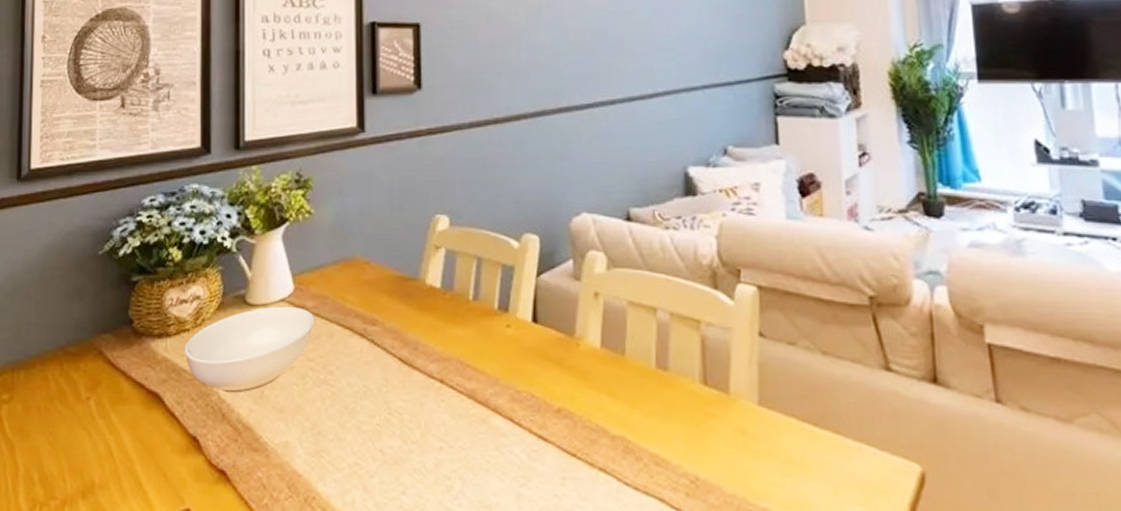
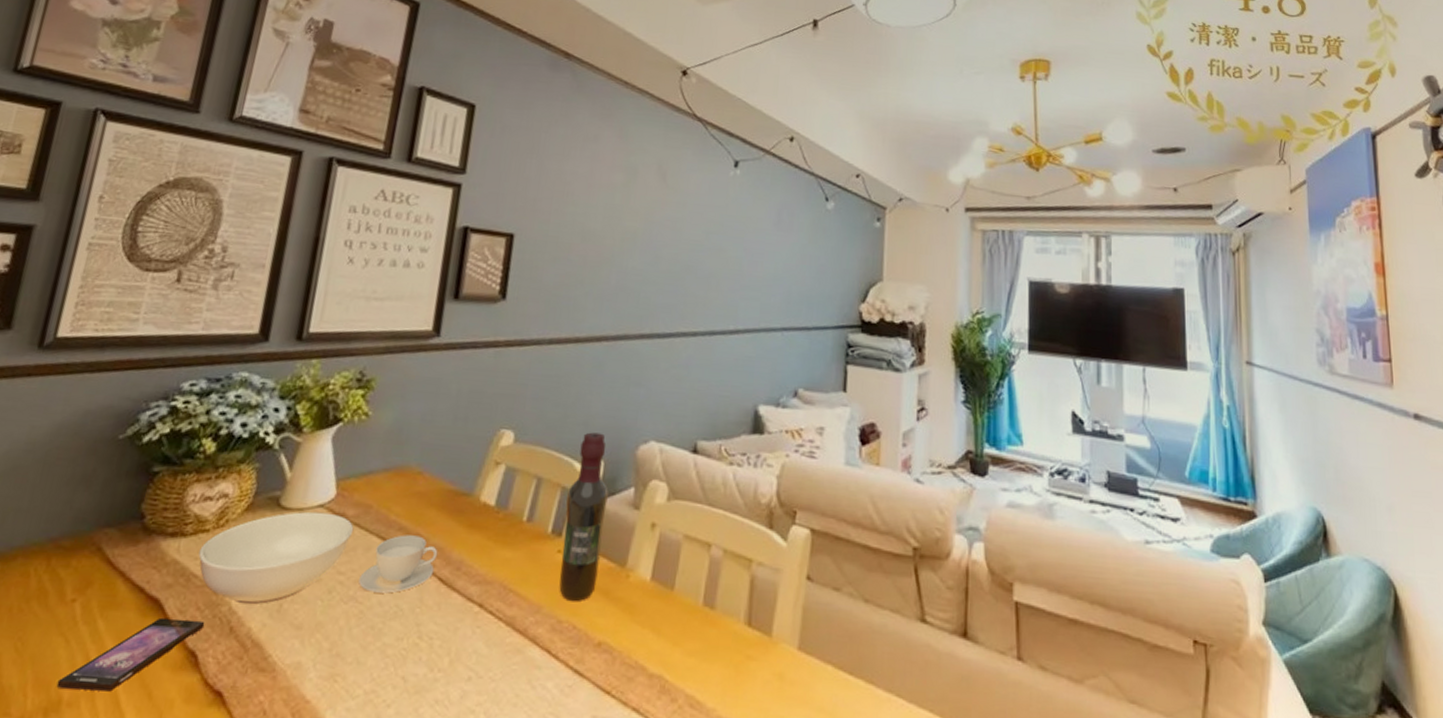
smartphone: none [88,409,200,475] -> present [56,617,205,692]
teacup: none [327,321,395,375] -> present [358,535,438,593]
wine bottle: none [508,210,548,373] -> present [559,432,608,602]

